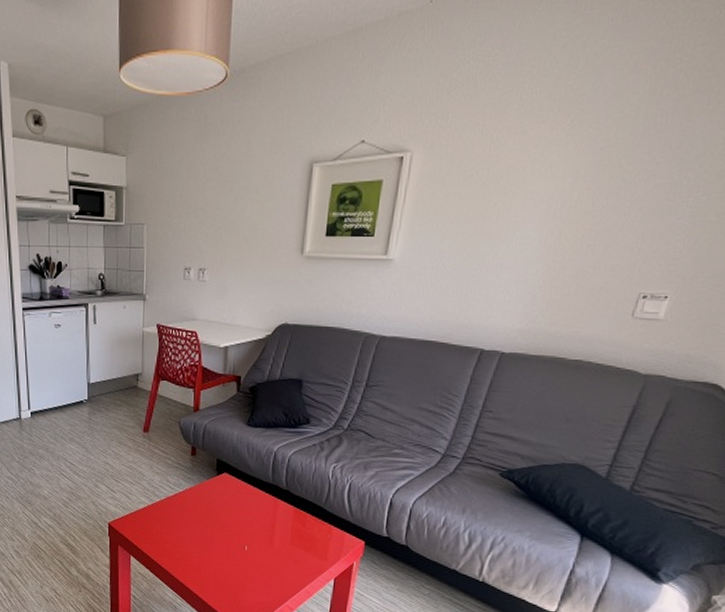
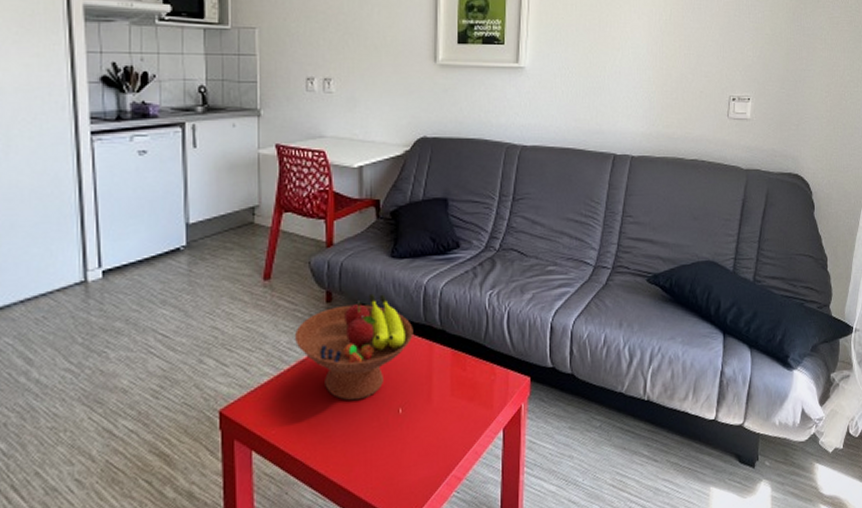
fruit bowl: none [166,453,262,534] -> present [295,293,413,401]

